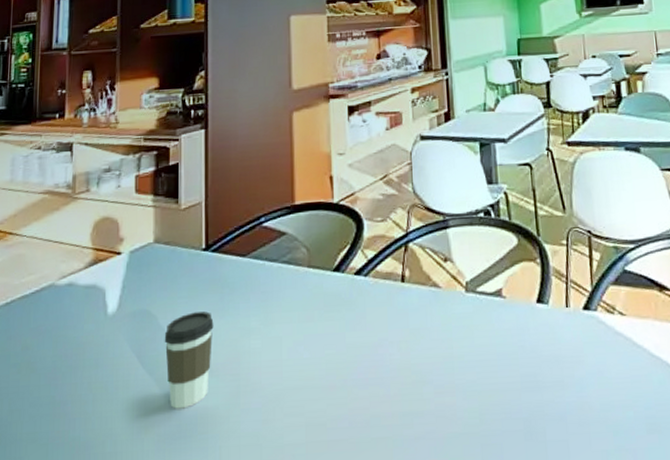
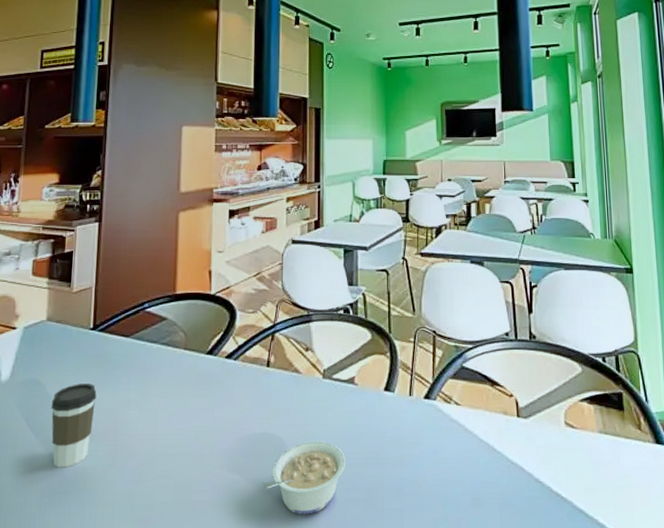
legume: none [405,364,499,452] -> present [262,441,346,515]

